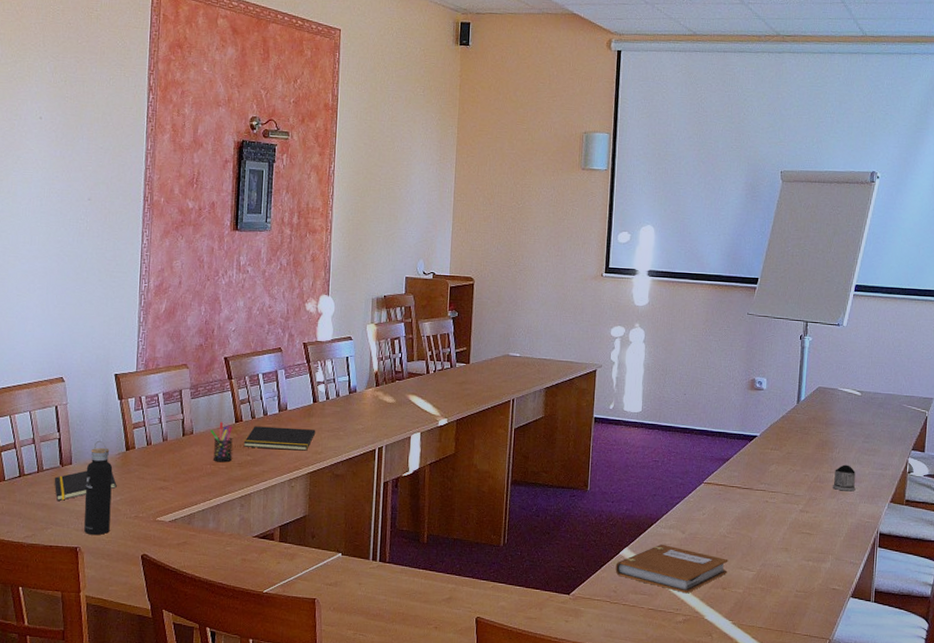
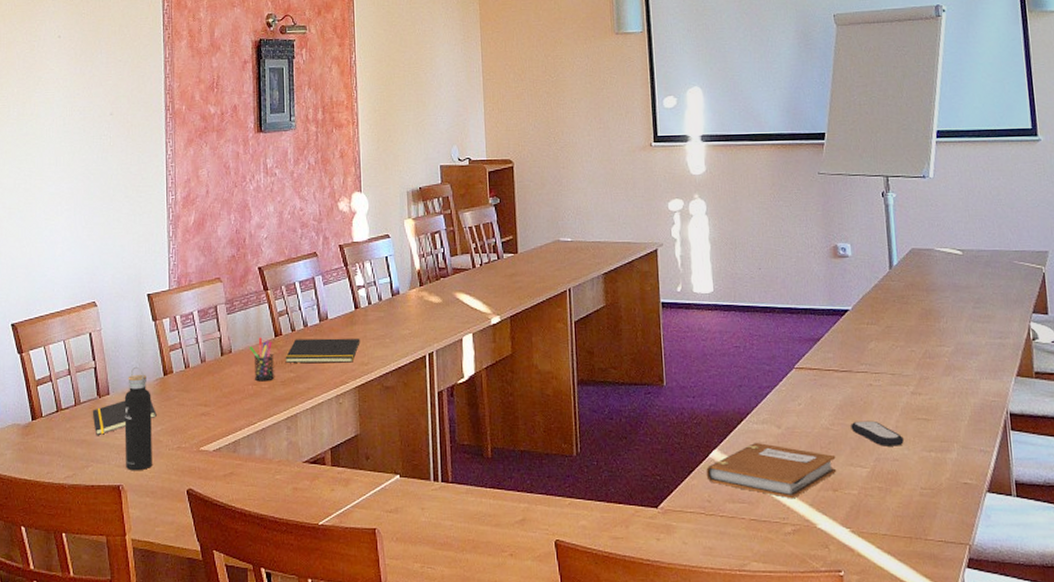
remote control: none [745,531,788,555] -> present [851,420,904,446]
tea glass holder: present [833,464,856,492] -> none [945,335,973,367]

